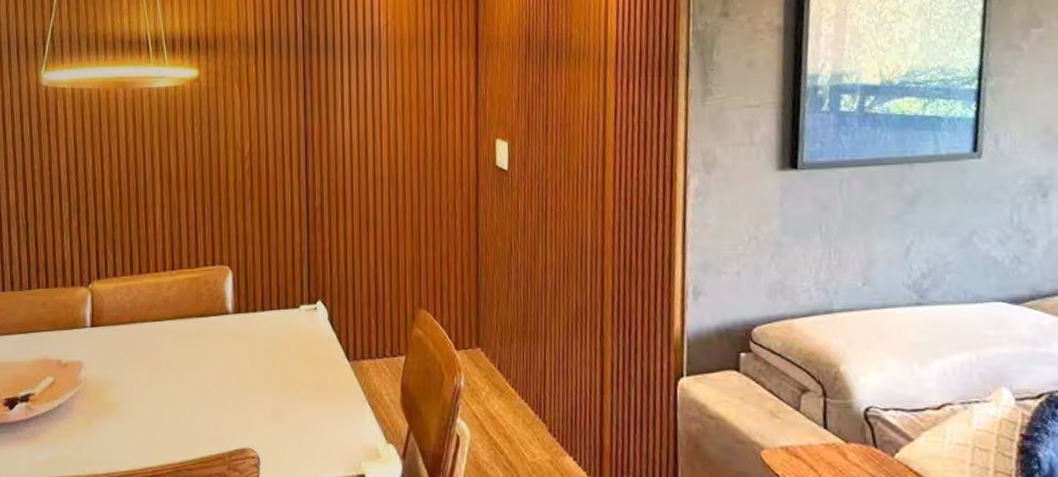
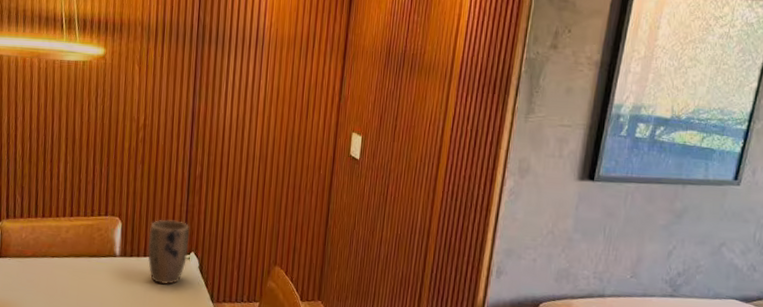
plant pot: none [265,263,314,344] -> present [147,219,189,285]

